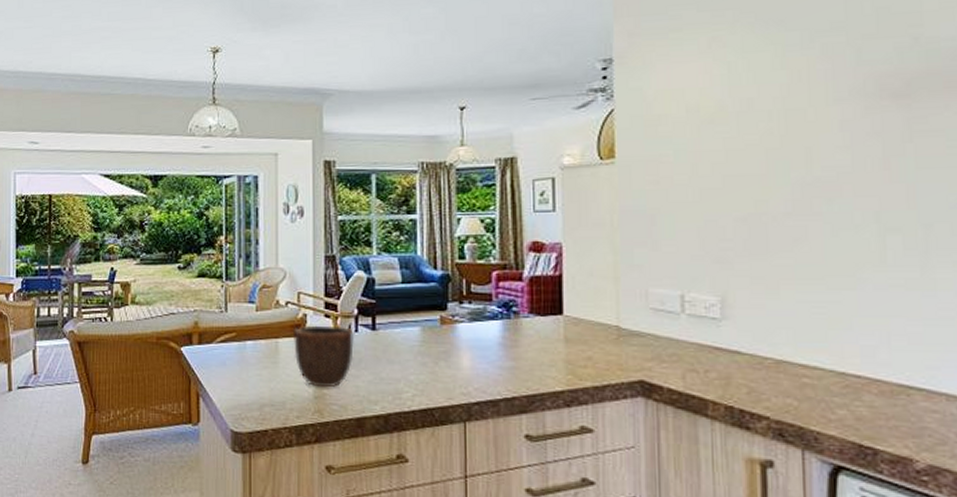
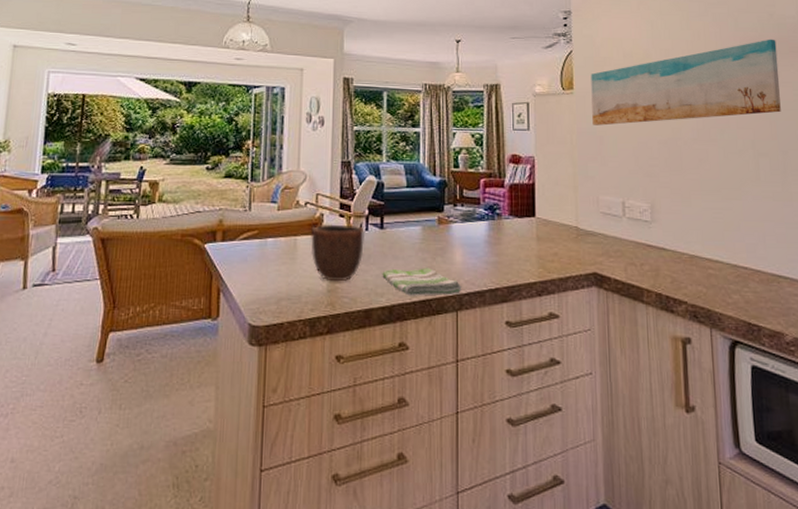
dish towel: none [375,373,470,405] -> present [382,268,462,296]
wall art: none [639,72,925,202] -> present [591,39,781,126]

